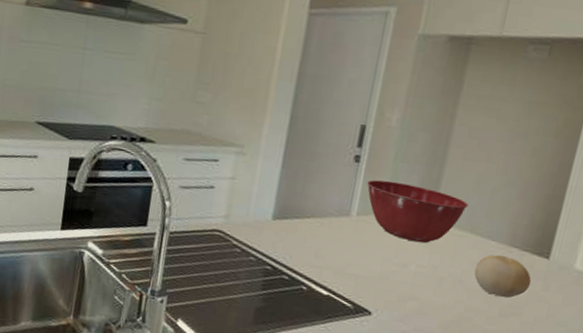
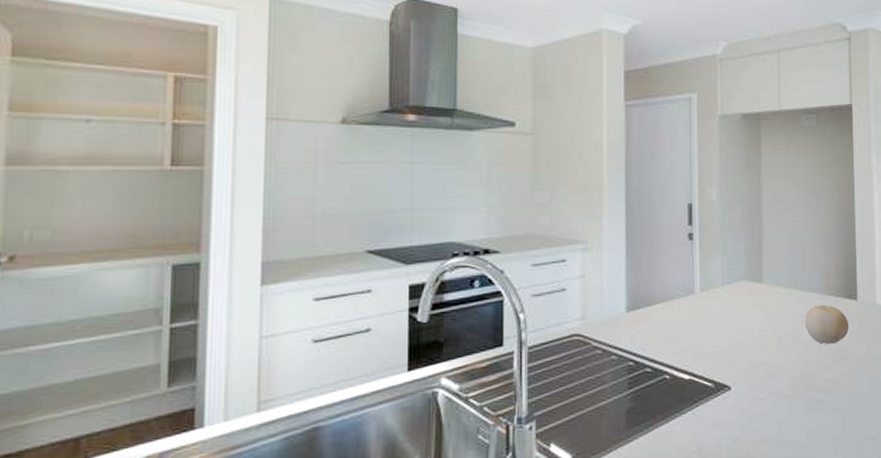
mixing bowl: present [367,180,469,244] -> none [703,252,788,308]

